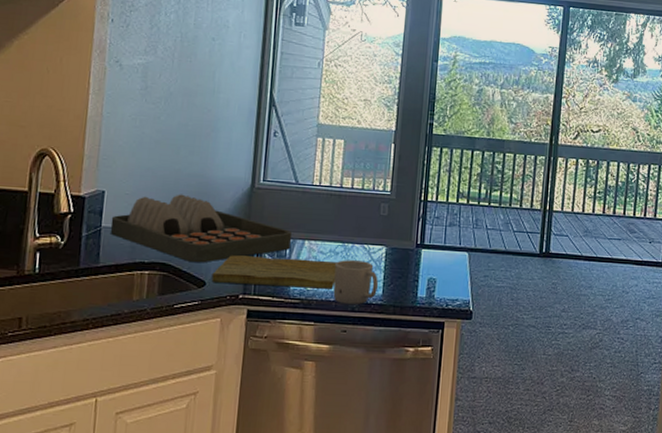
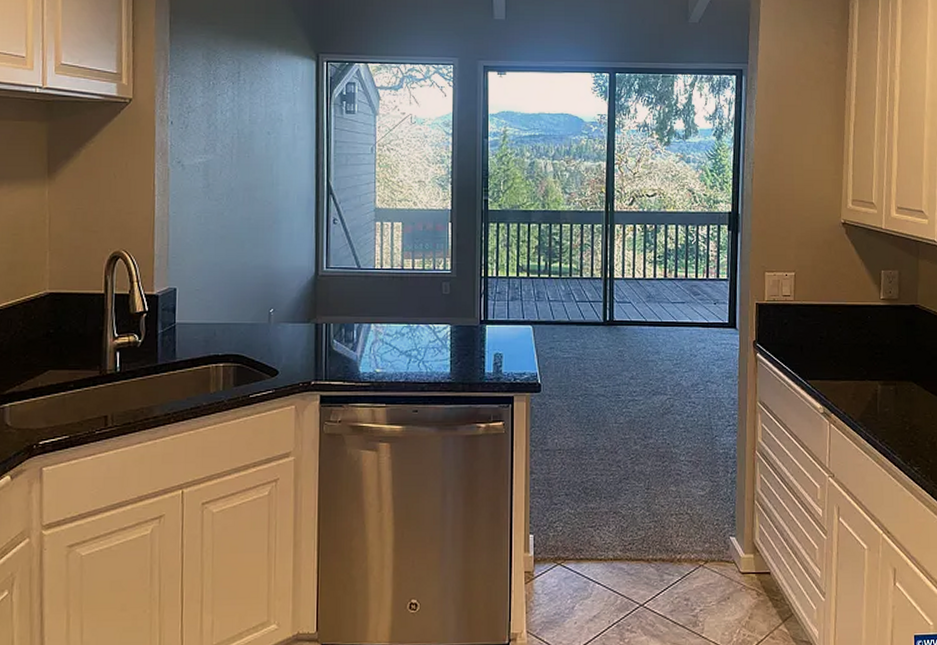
sushi platter: present [110,194,293,263] -> none [184,286,358,353]
cutting board: present [211,255,337,289] -> none [284,342,404,371]
mug: present [333,260,378,306] -> none [401,340,445,385]

